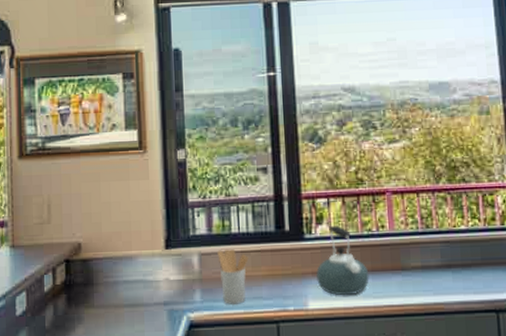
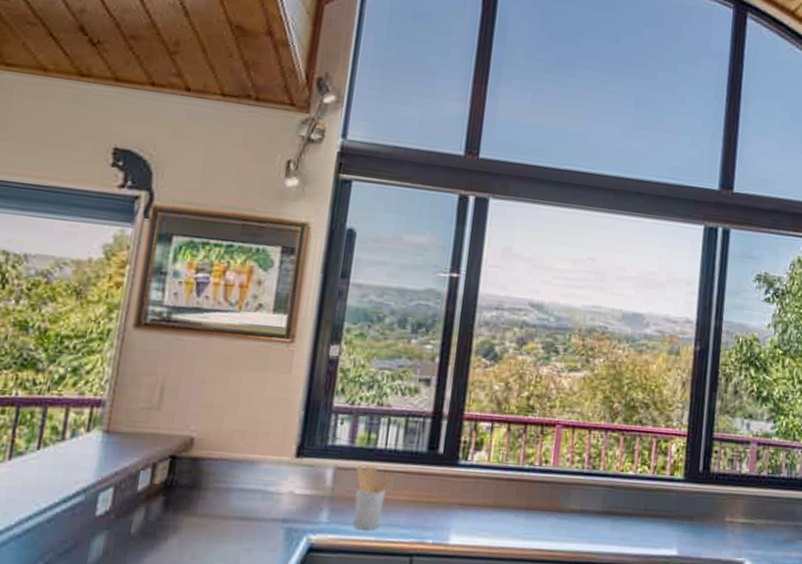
kettle: present [316,225,369,296] -> none [464,453,523,534]

